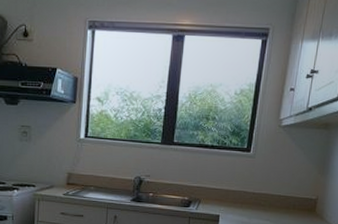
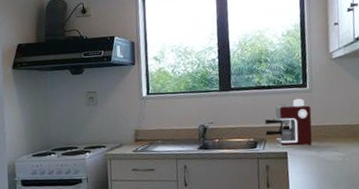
coffee maker: none [200,162,251,212] -> present [264,98,312,147]

